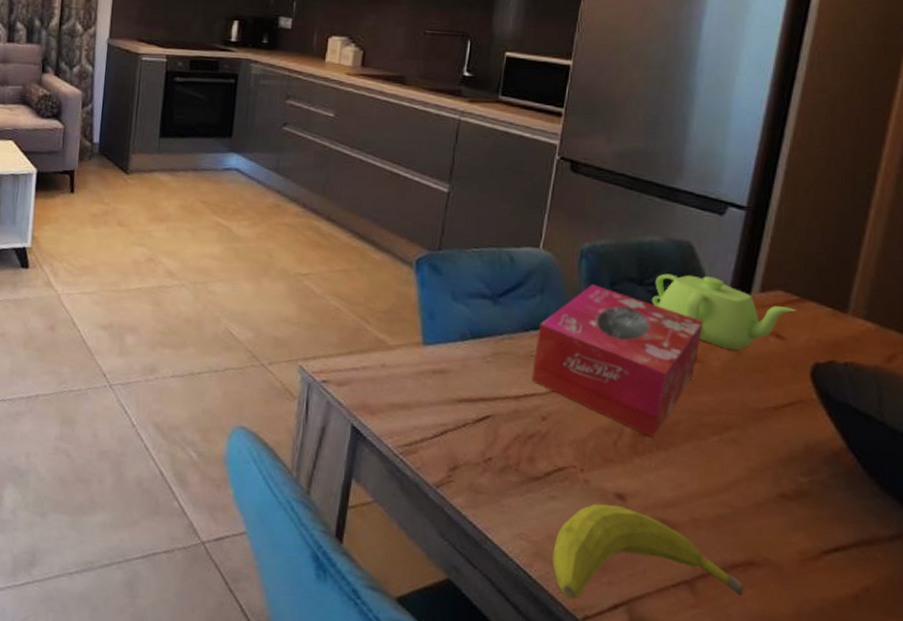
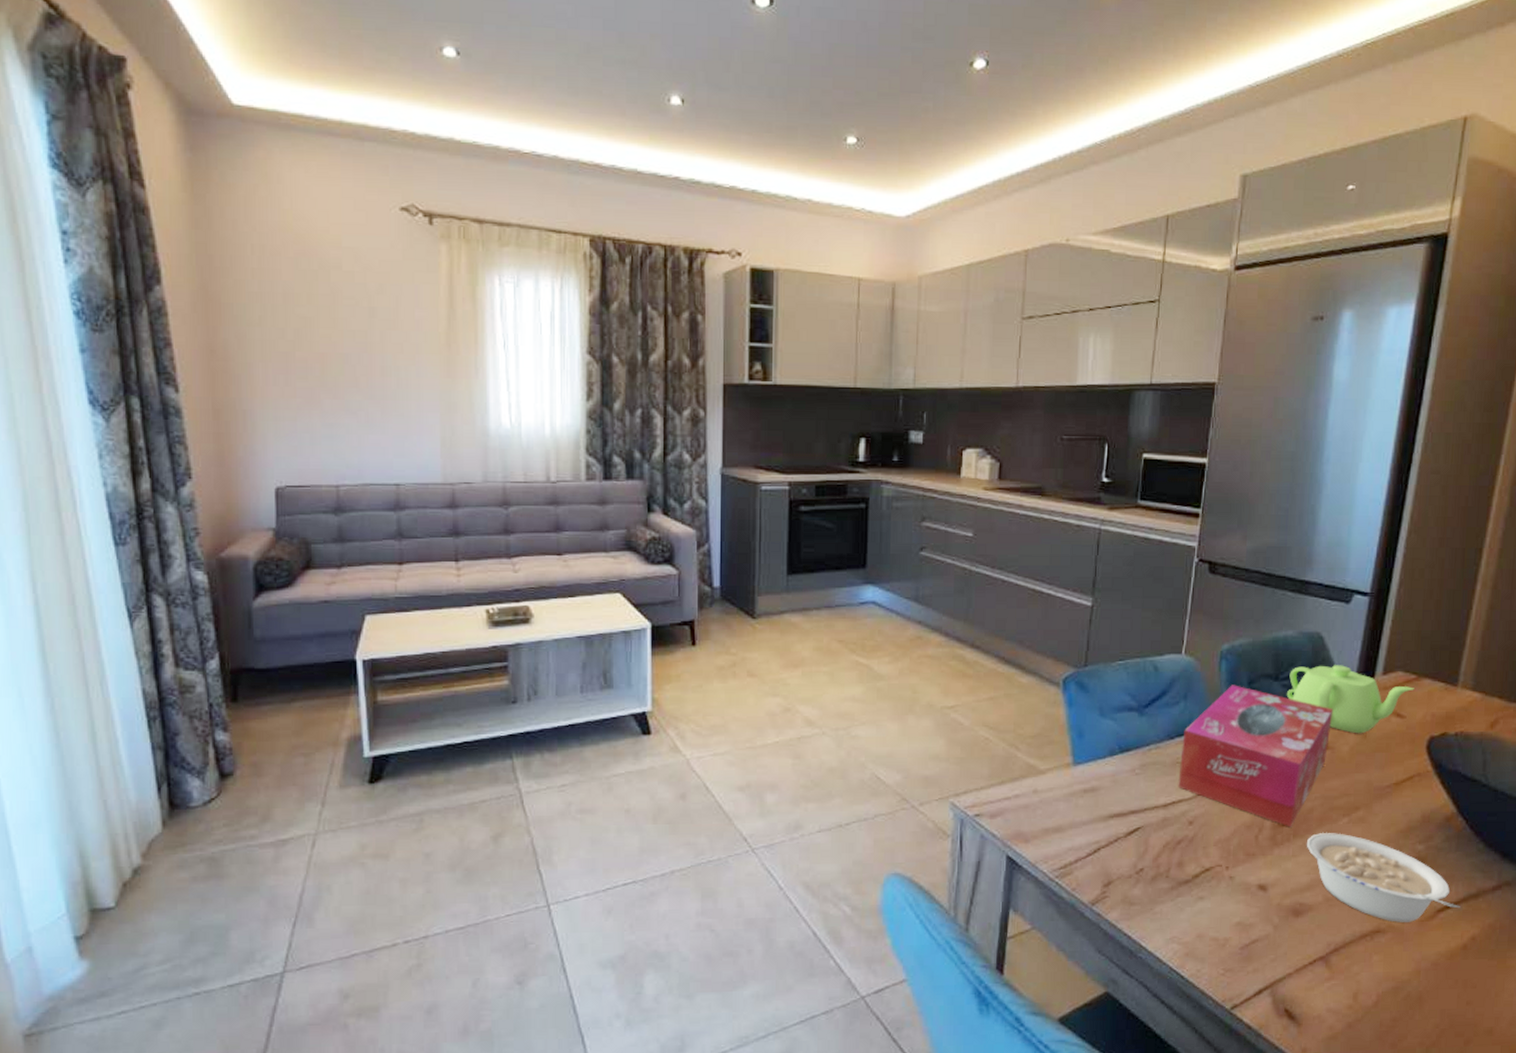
fruit: present [552,503,743,599] -> none [1202,896,1371,992]
legume: none [671,448,851,560] -> present [1307,833,1460,922]

